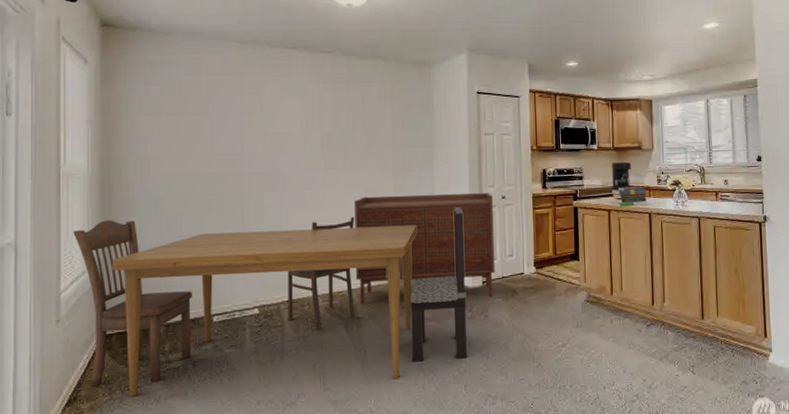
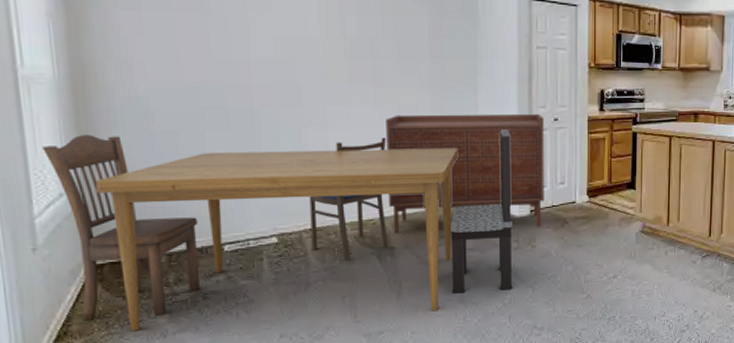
books: present [610,186,647,208] -> none [672,111,712,134]
coffee maker: present [612,162,634,189] -> none [675,85,699,114]

